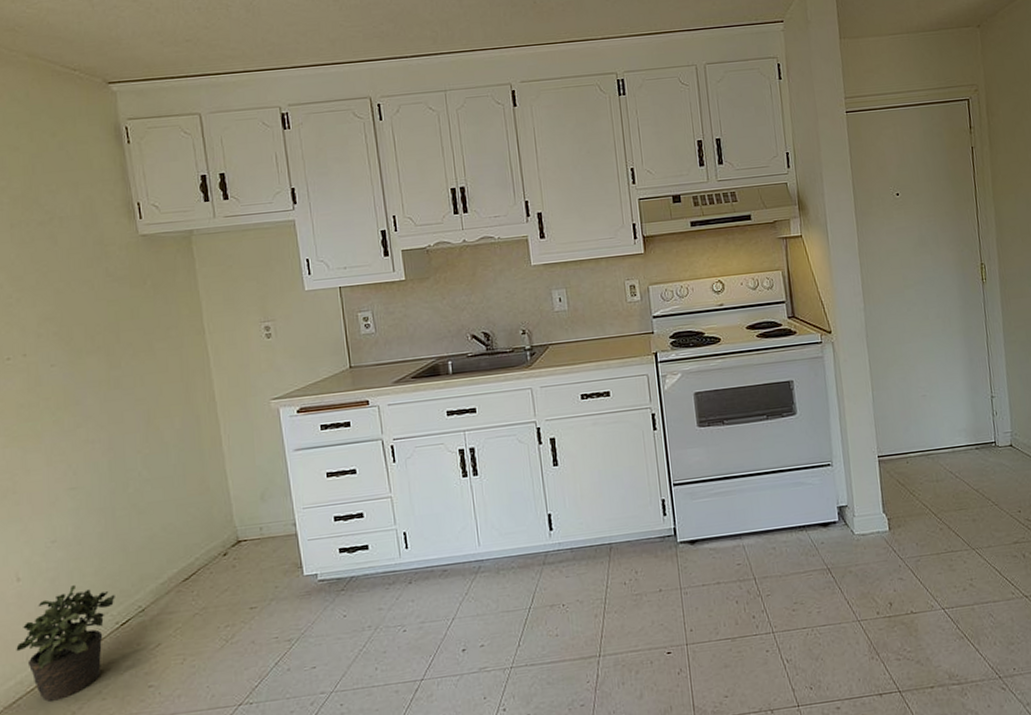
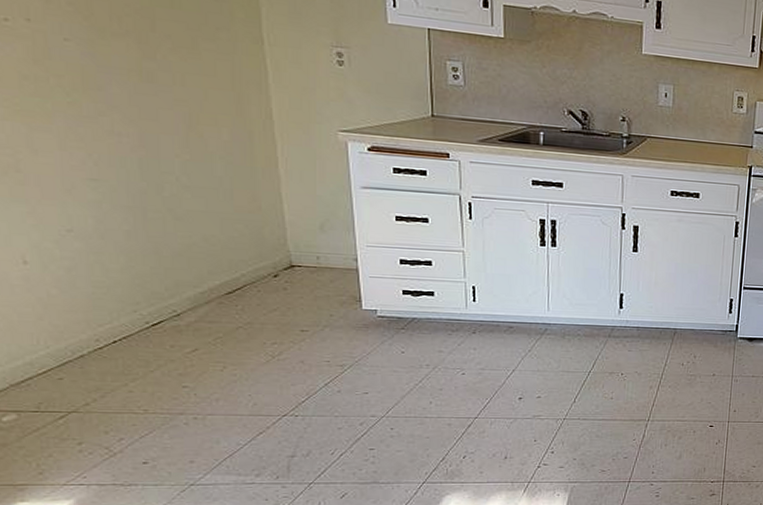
potted plant: present [16,585,115,702] -> none [24,278,145,386]

